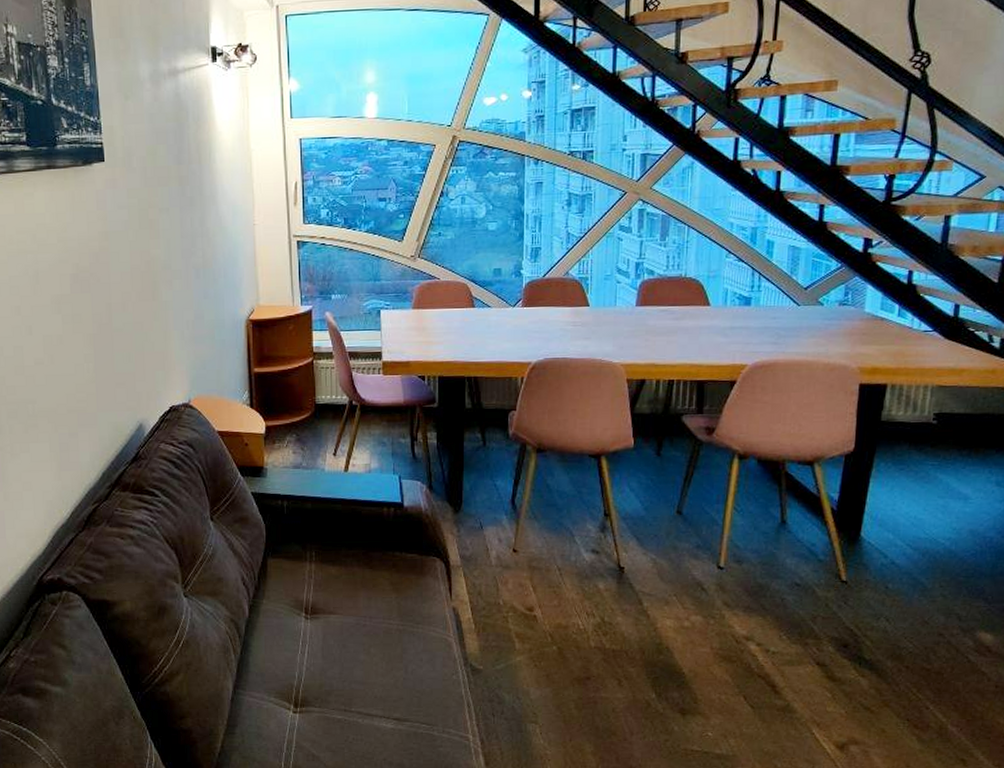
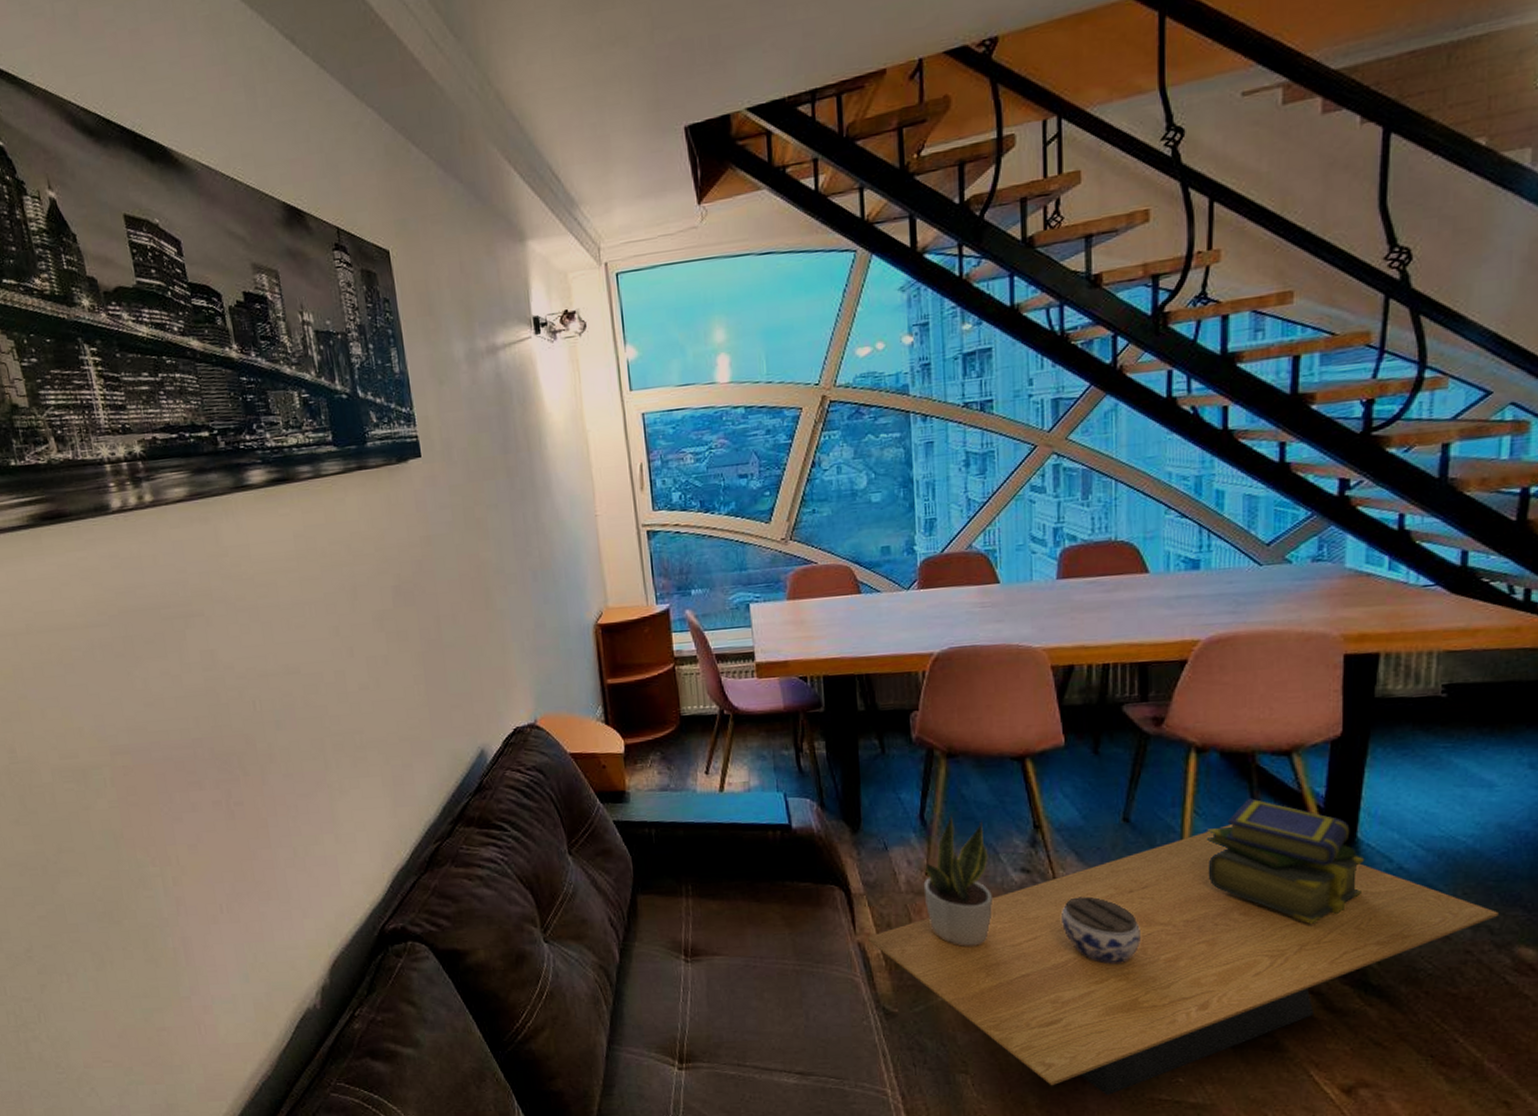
coffee table: none [460,520,966,745] -> present [867,824,1498,1095]
potted plant: none [510,500,566,614] -> present [923,813,993,946]
jar: none [622,576,685,635] -> present [1062,896,1140,965]
stack of books: none [742,499,865,606] -> present [1206,798,1363,924]

